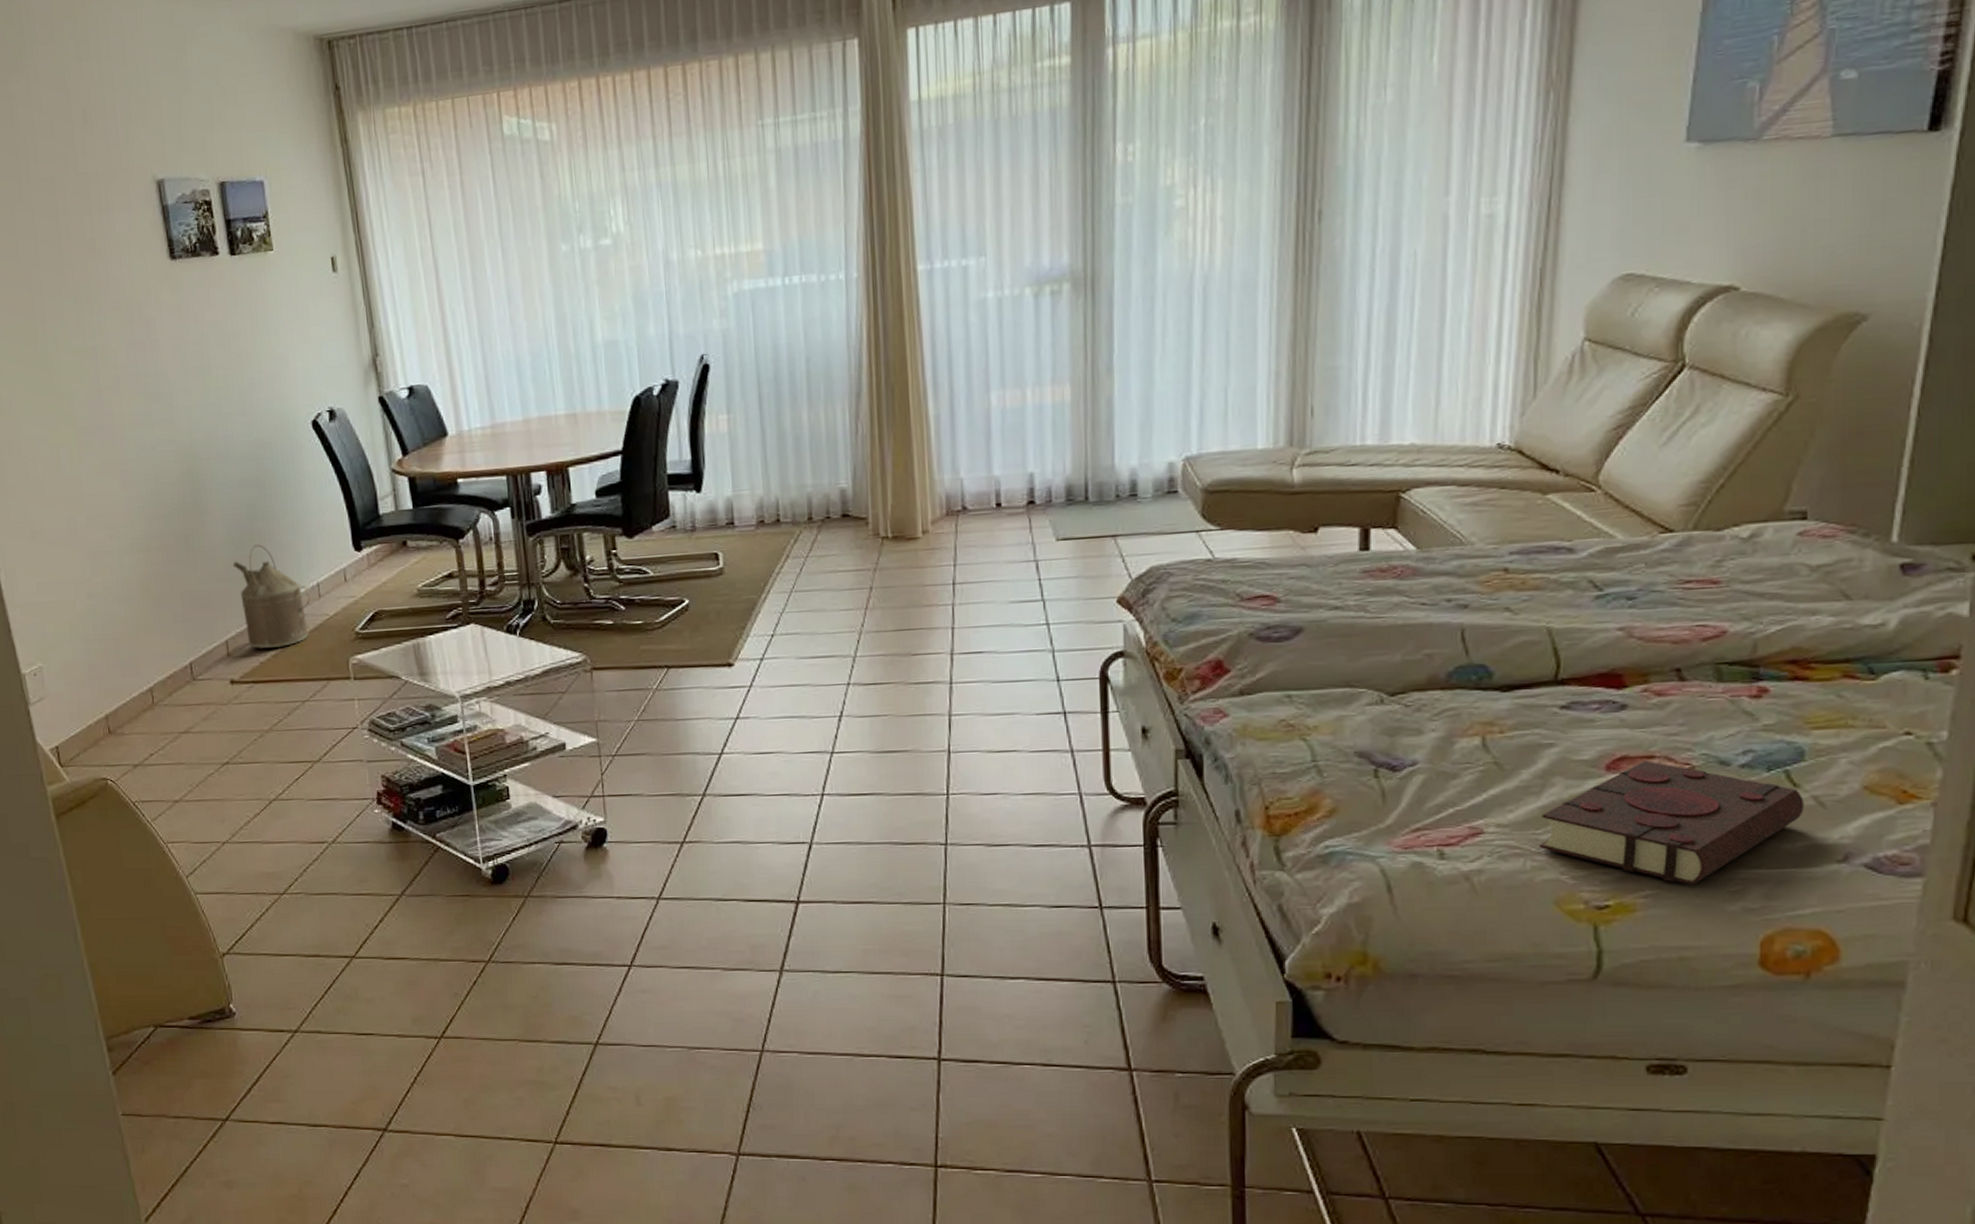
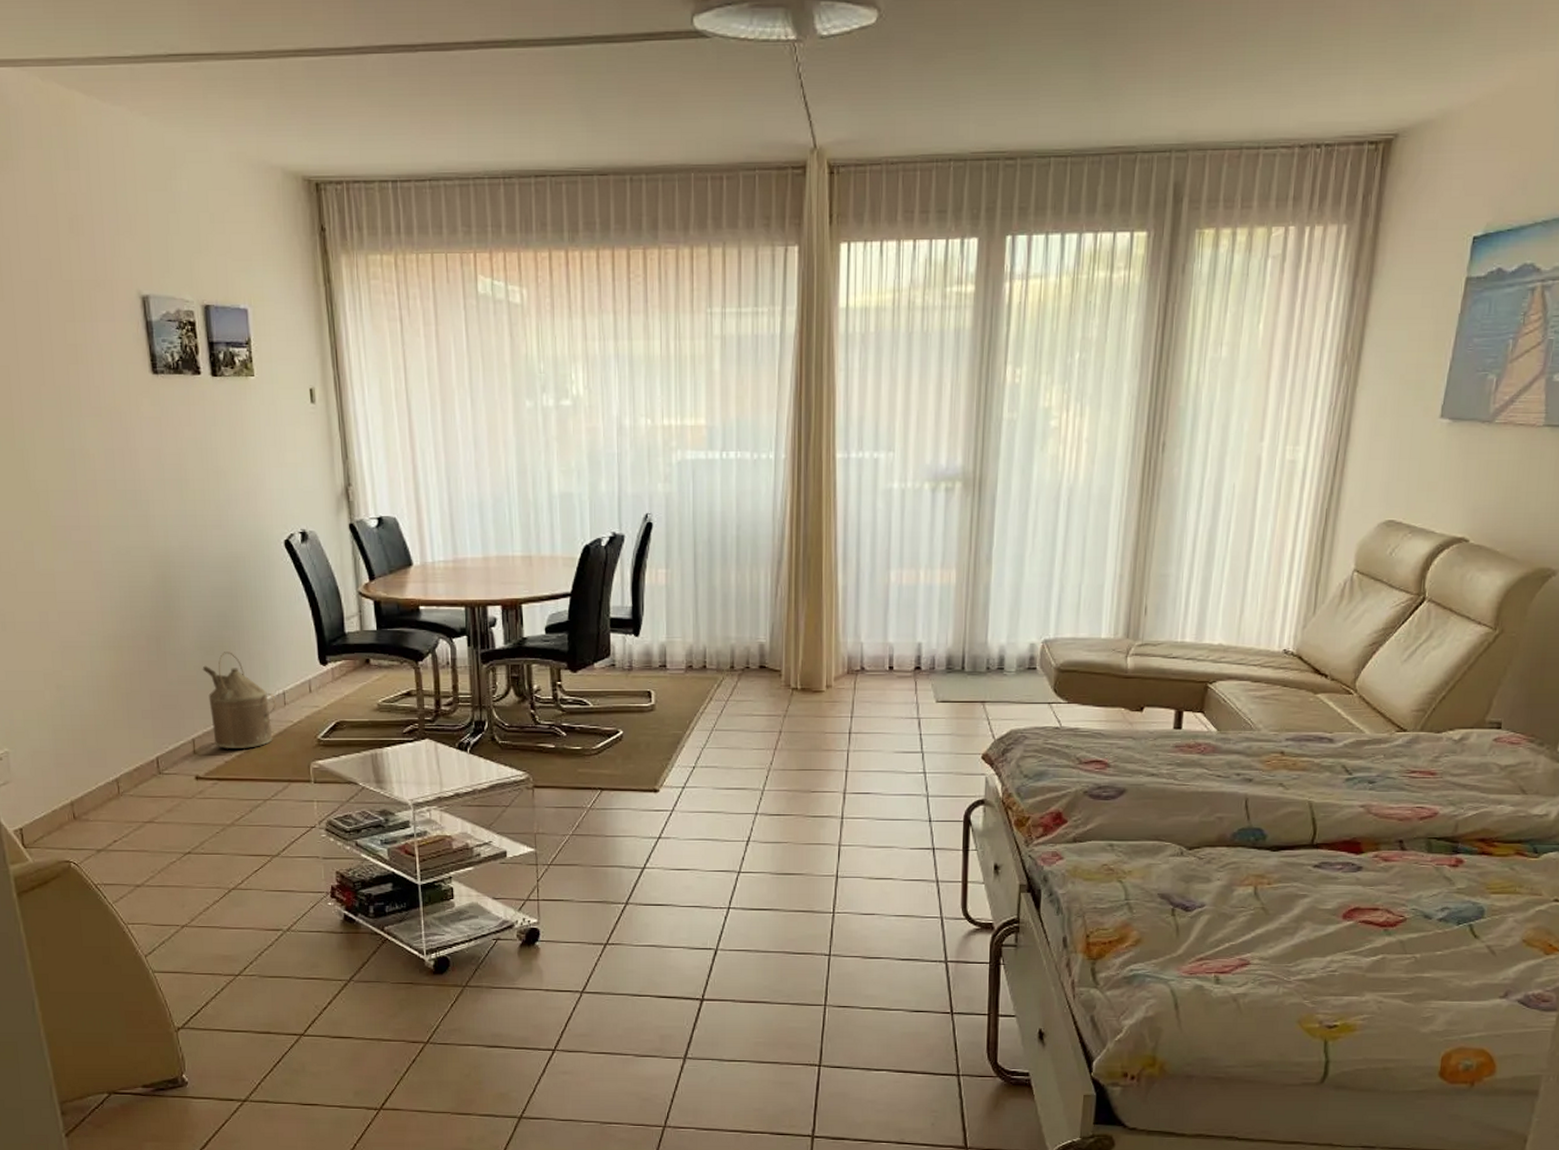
book: present [1539,761,1804,886] -> none [1289,912,1481,1012]

